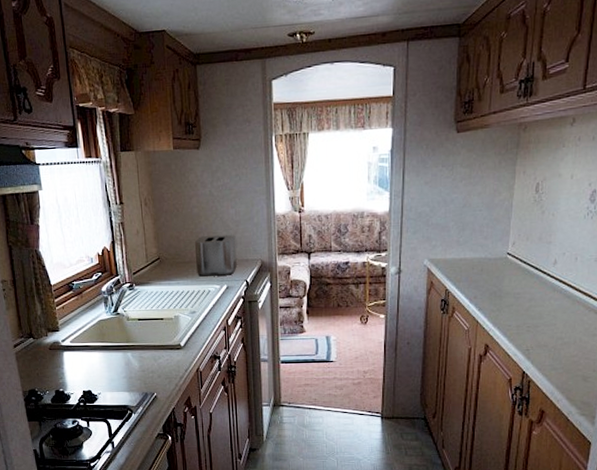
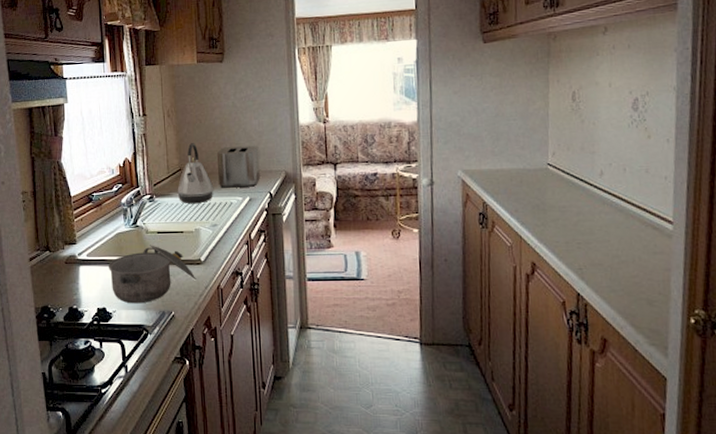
cooking pot: none [92,331,177,386] -> present [109,245,196,304]
kettle: none [156,232,193,292] -> present [177,143,214,204]

